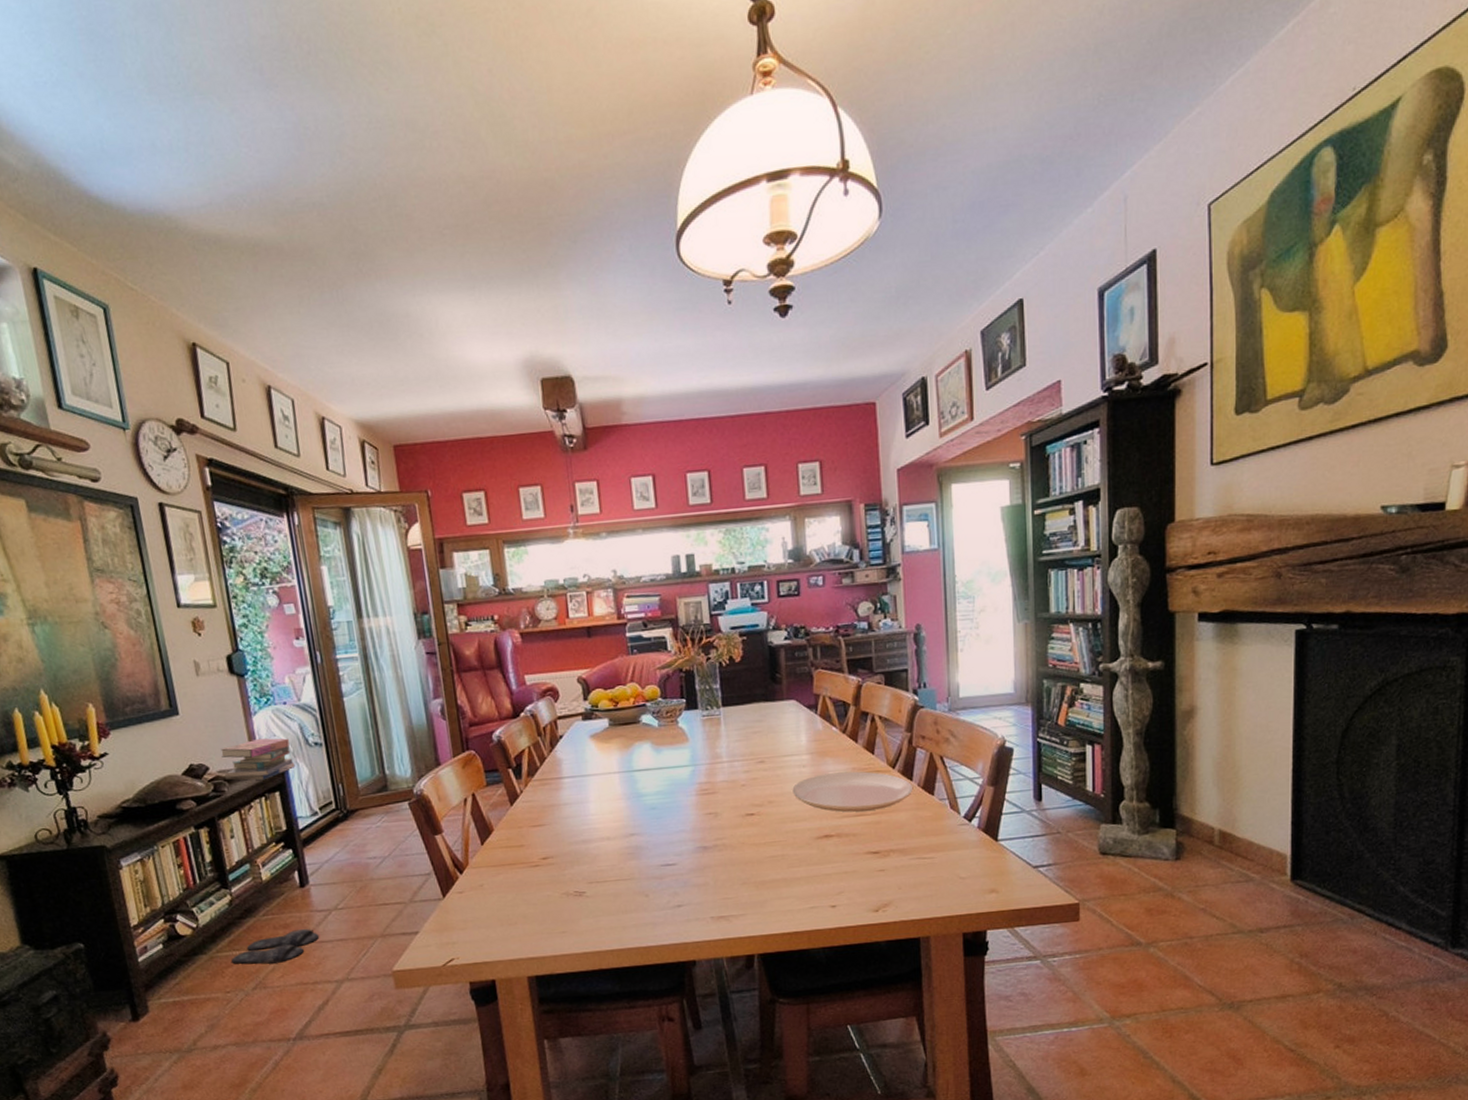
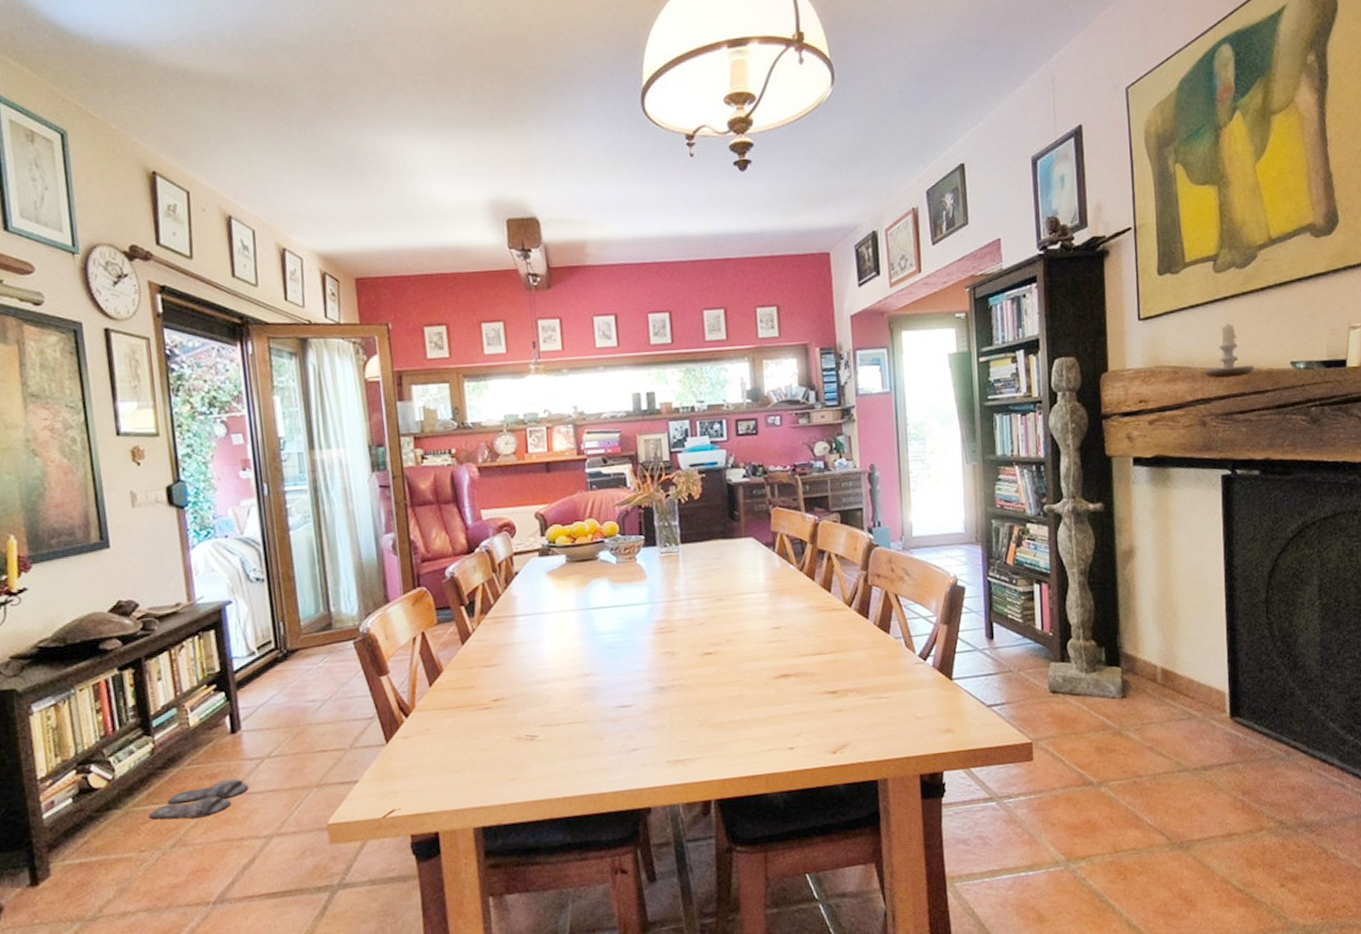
books: present [220,738,296,781] -> none [153,573,234,619]
plate: present [792,771,914,812] -> none [750,609,870,651]
candle: none [1282,464,1340,526] -> present [1204,322,1255,378]

